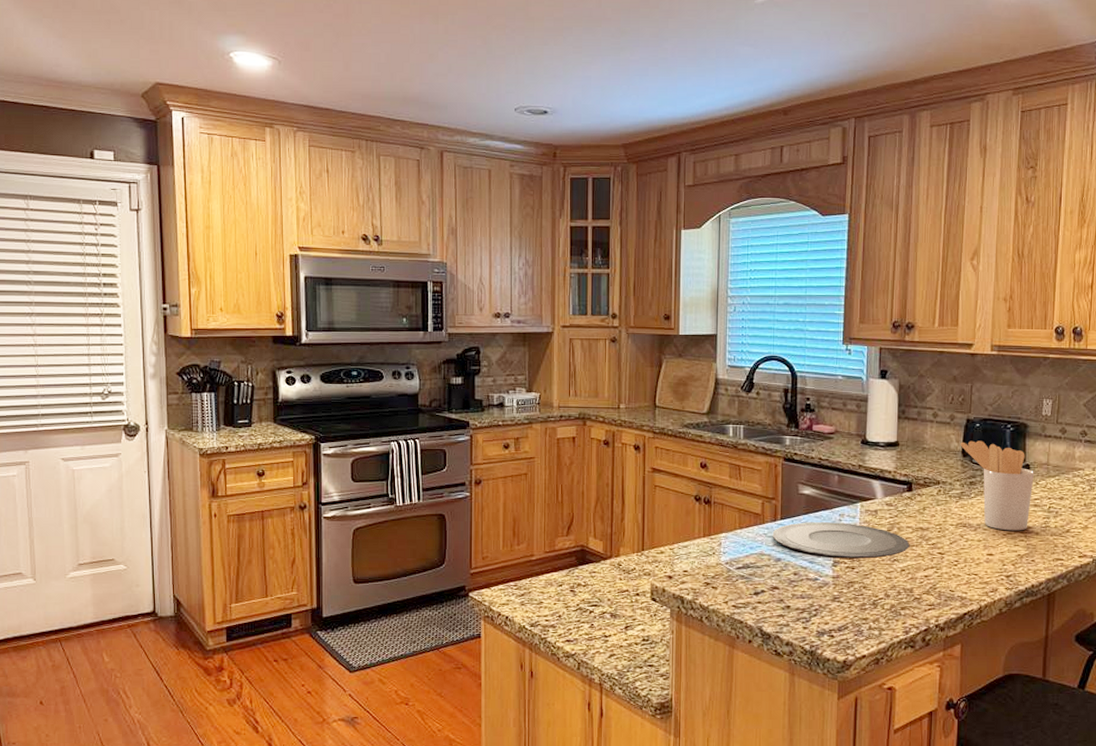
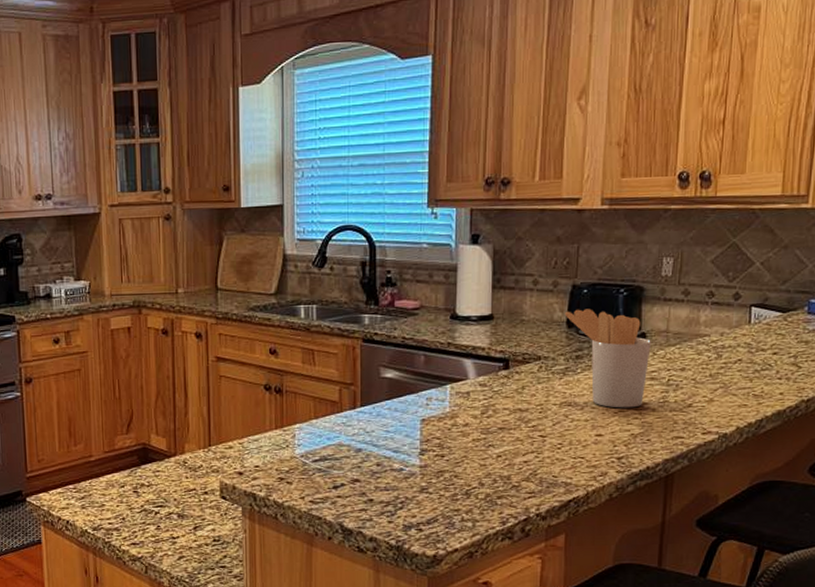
plate: present [772,522,910,559] -> none [351,407,507,446]

